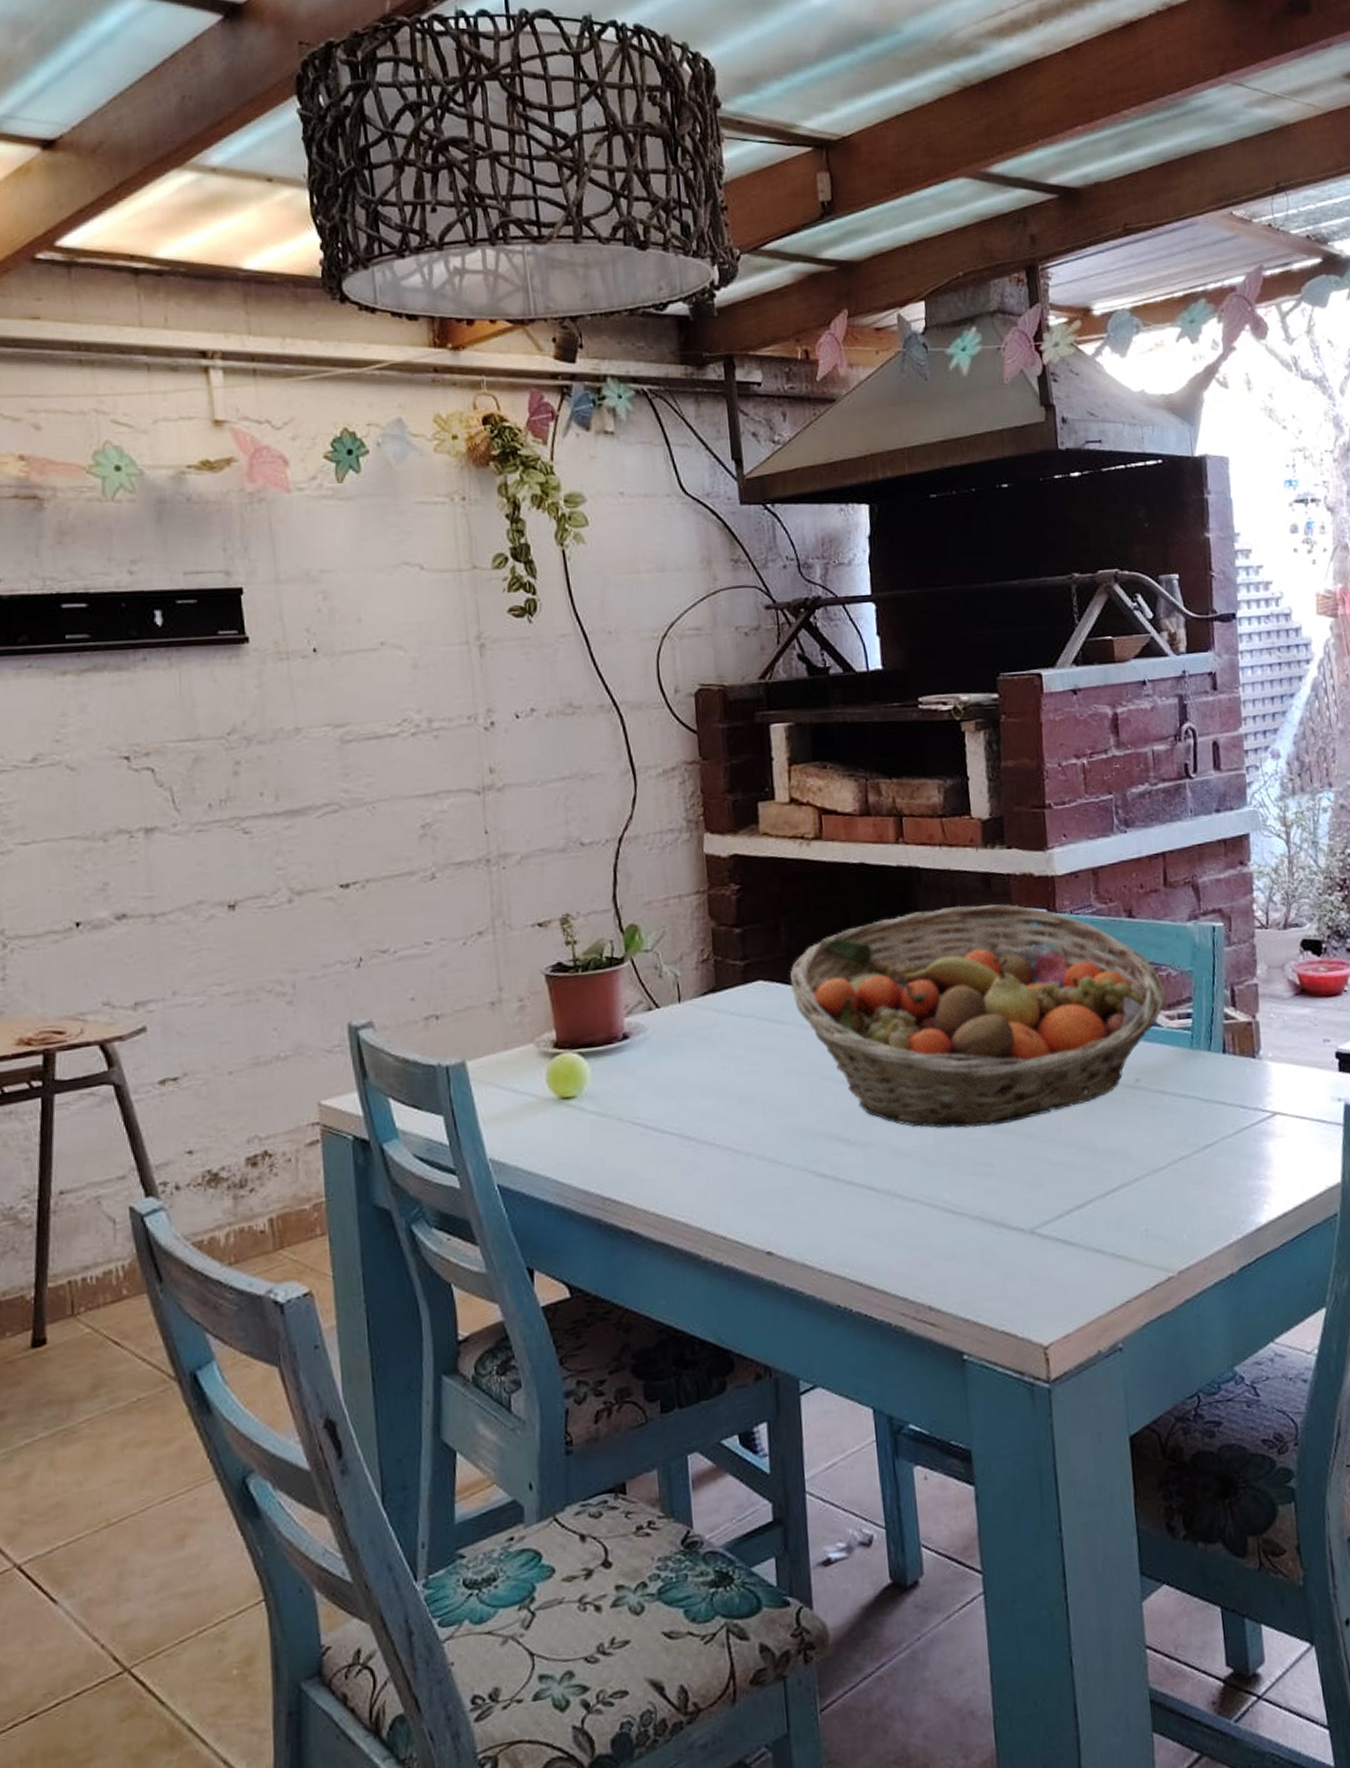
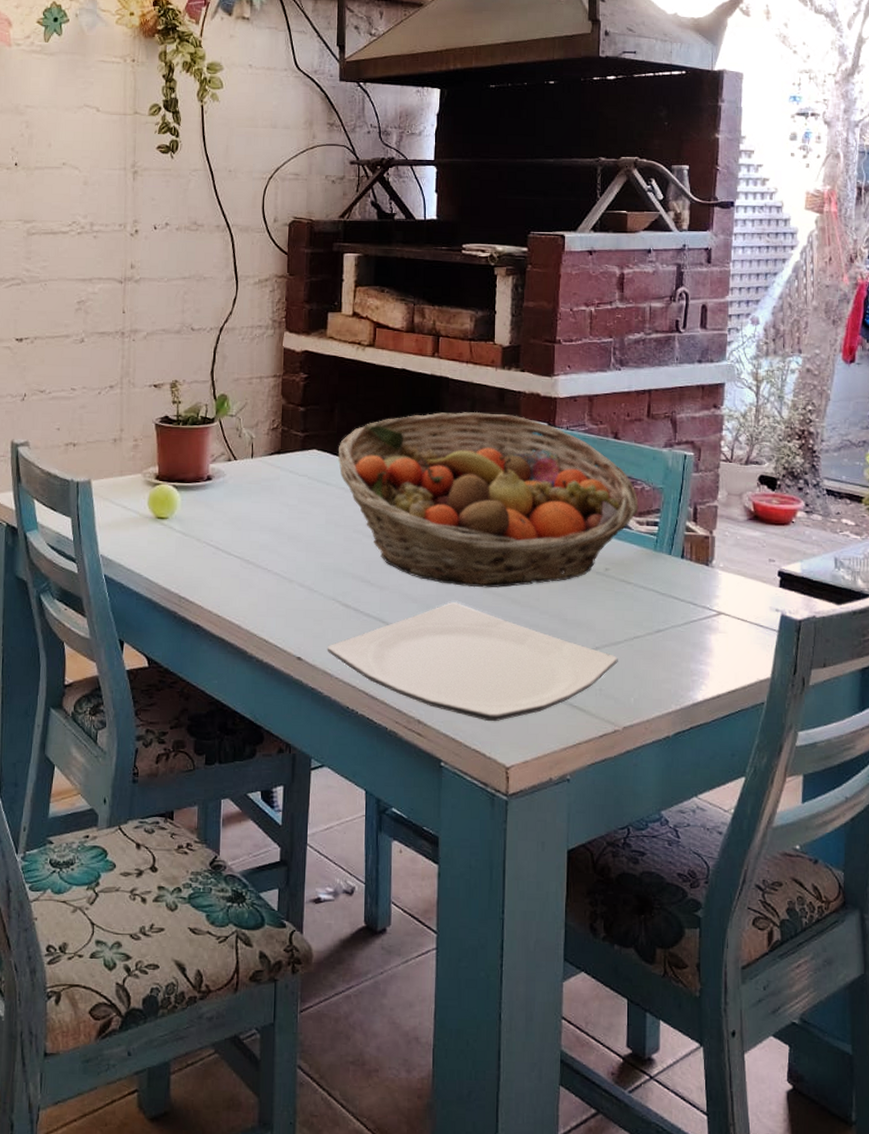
plate: none [803,1149,1163,1294] -> present [327,602,618,722]

